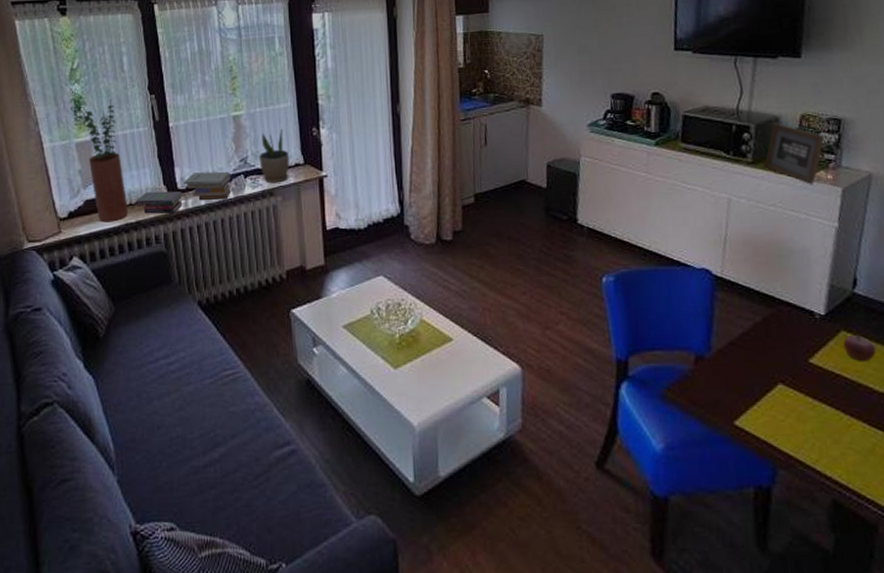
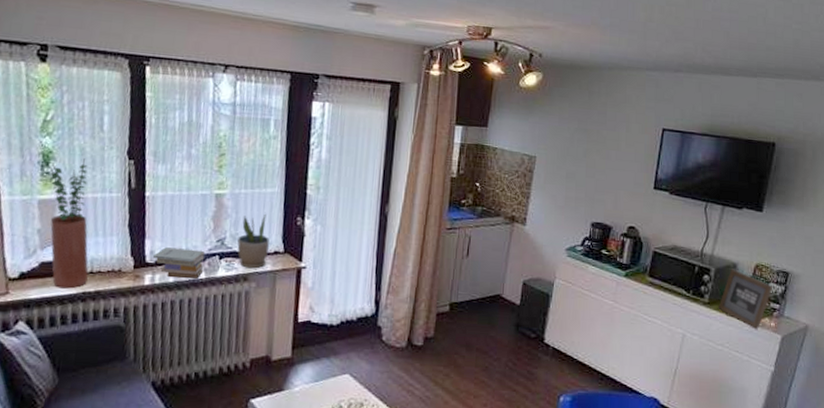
books: present [135,191,183,214] -> none [97,261,150,287]

